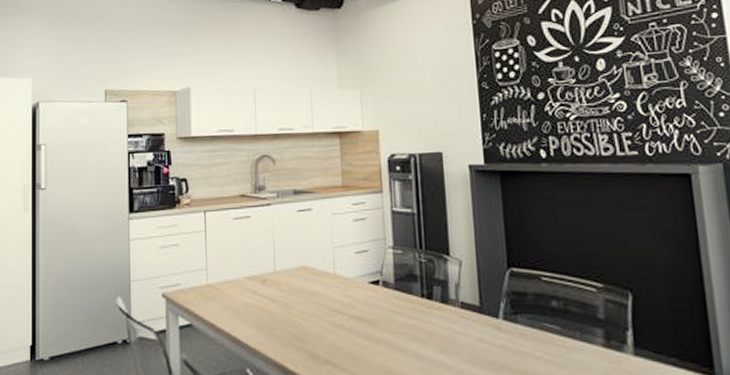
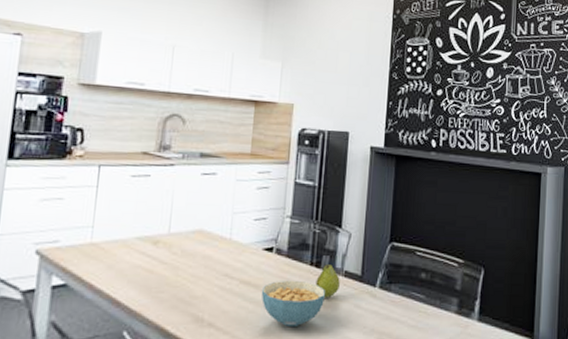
cereal bowl: none [373,315,443,364] -> present [261,281,325,328]
fruit: none [430,294,457,332] -> present [315,263,340,298]

